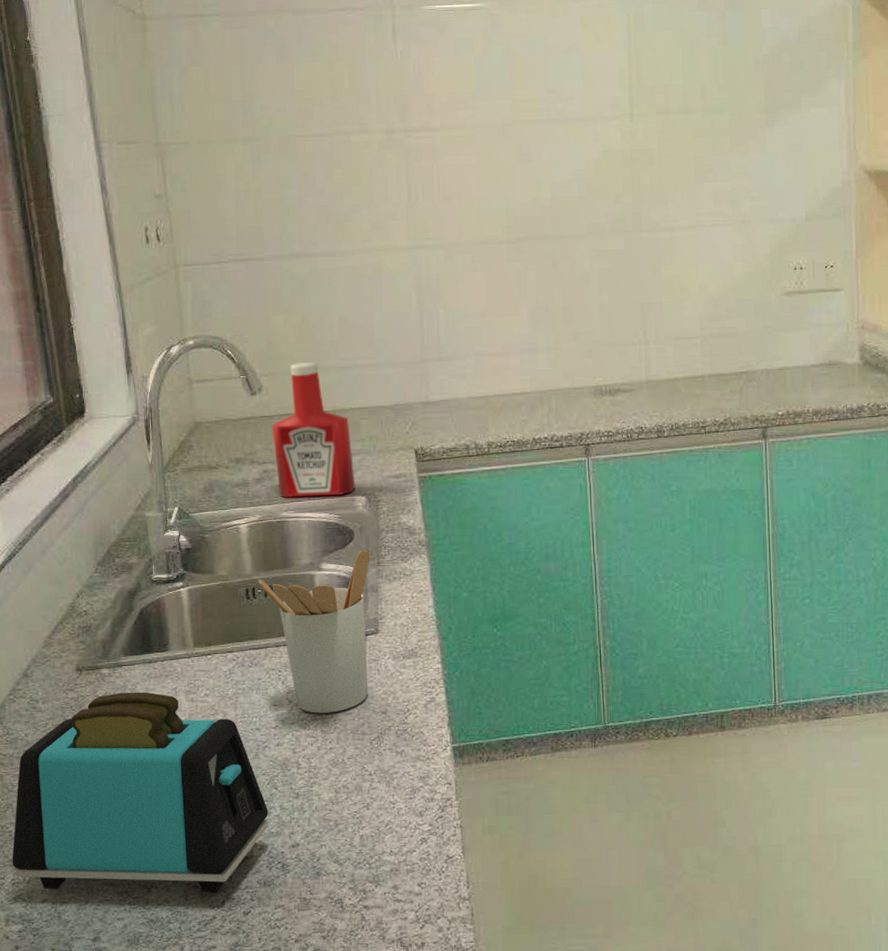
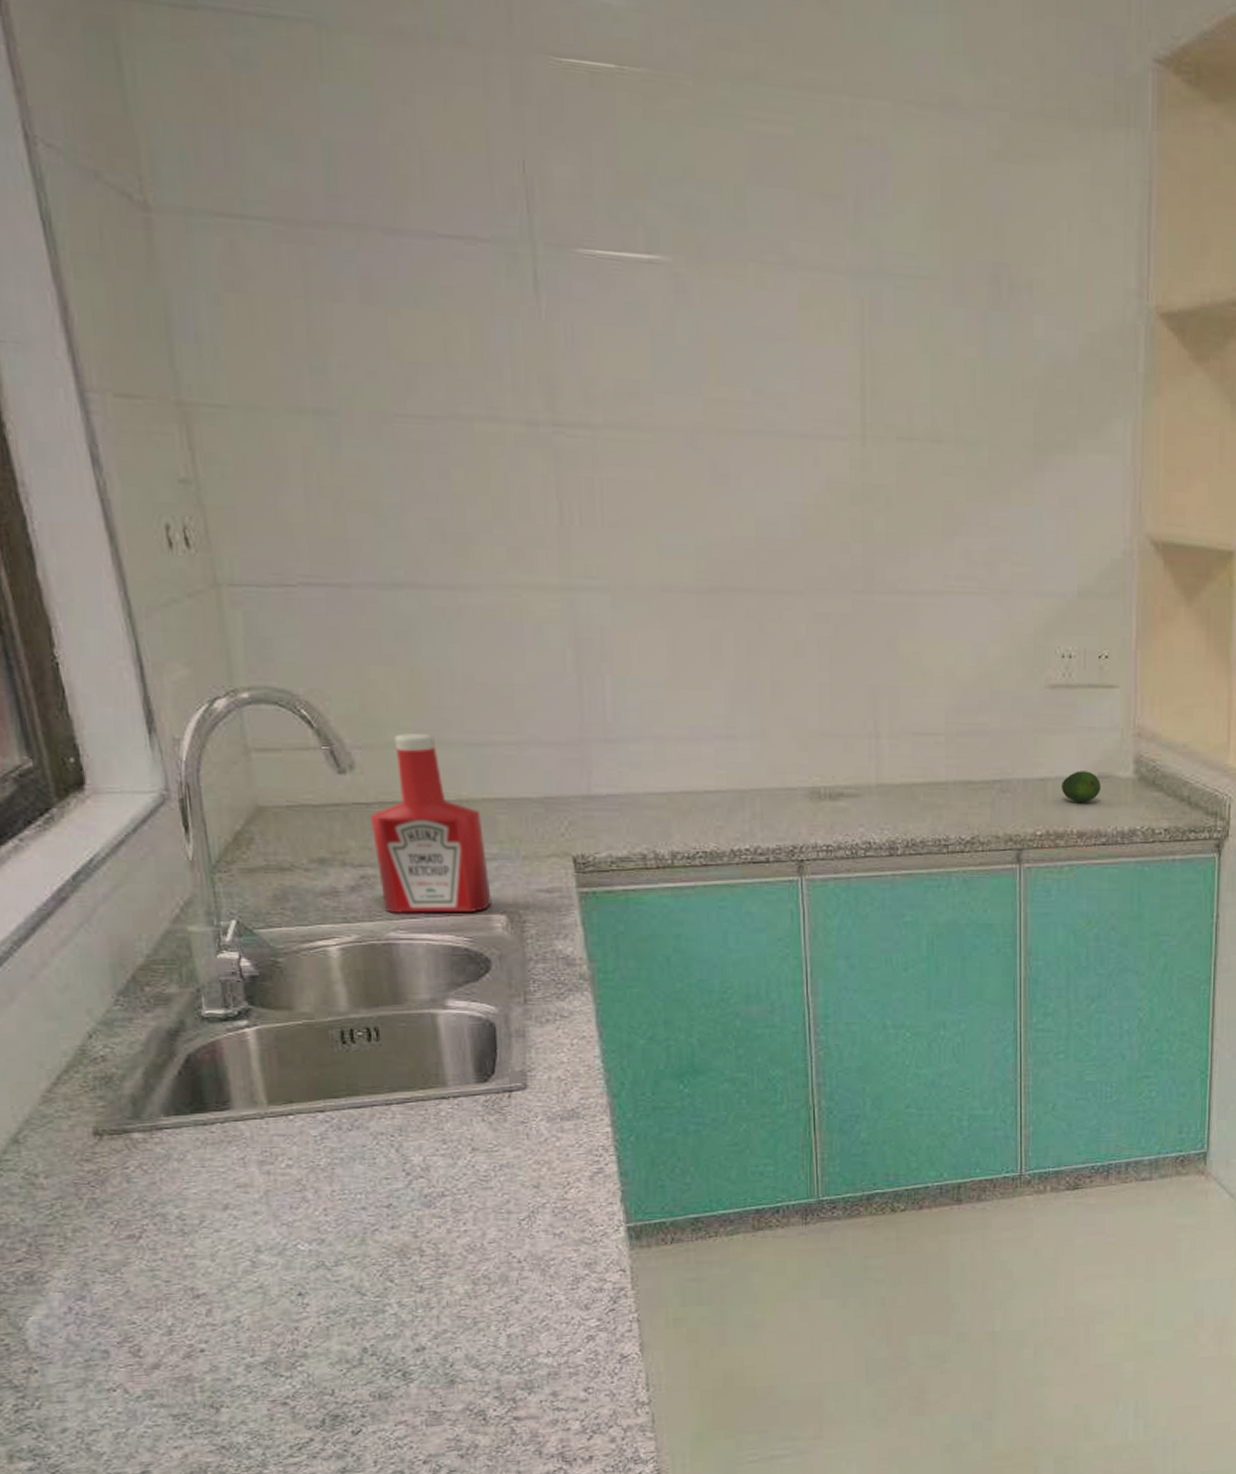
toaster: present [12,692,269,894] -> none [11,1162,383,1416]
utensil holder: present [258,550,370,714] -> none [357,983,514,1188]
fruit: none [798,360,831,386] -> present [1062,771,1101,803]

